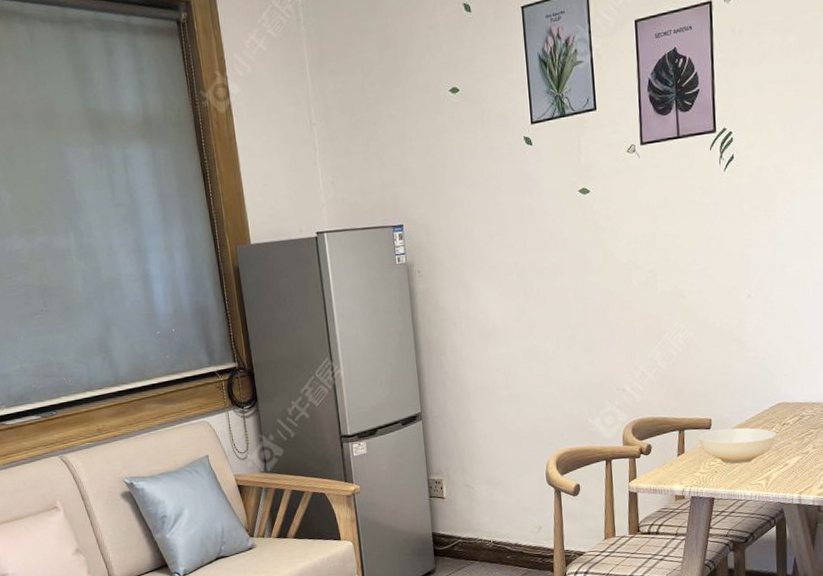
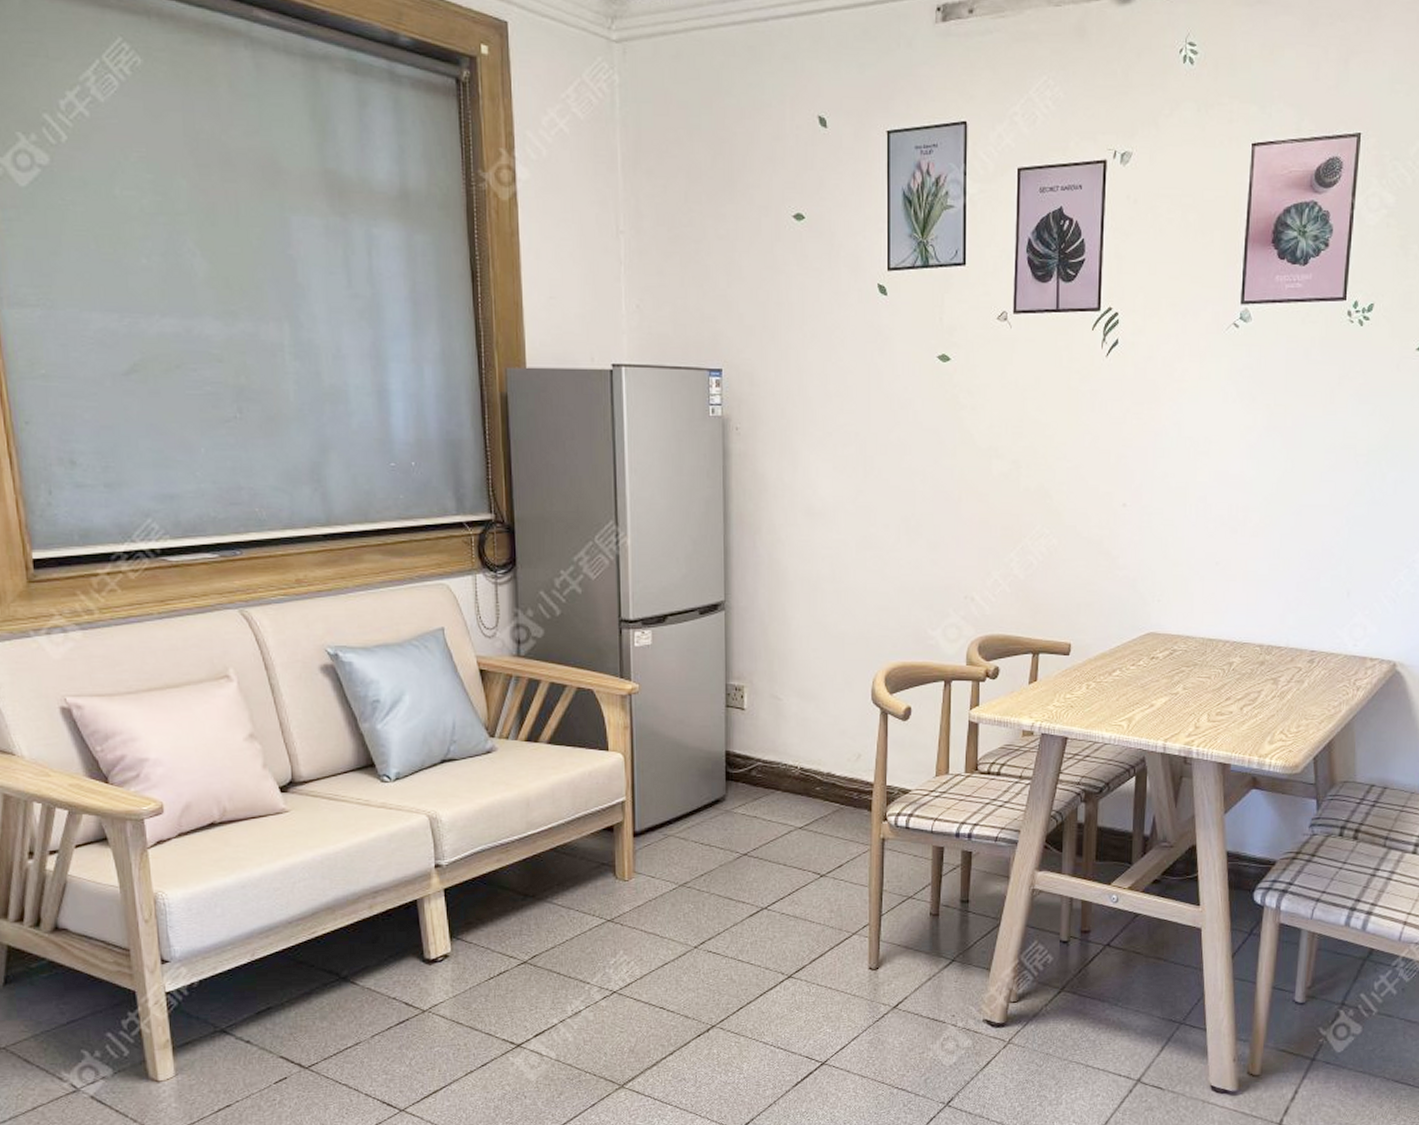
bowl: present [698,427,777,464] -> none [1054,657,1144,699]

